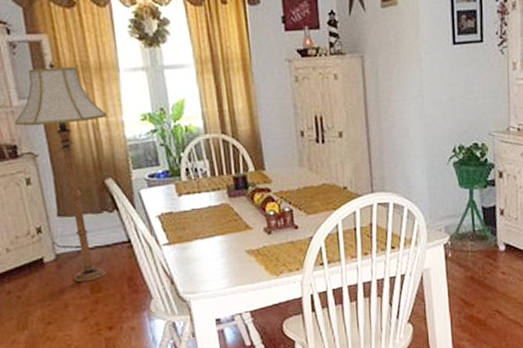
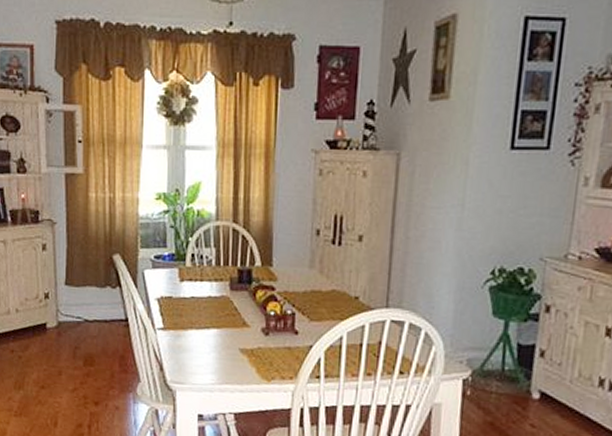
floor lamp: present [14,60,108,283] -> none [40,131,125,354]

